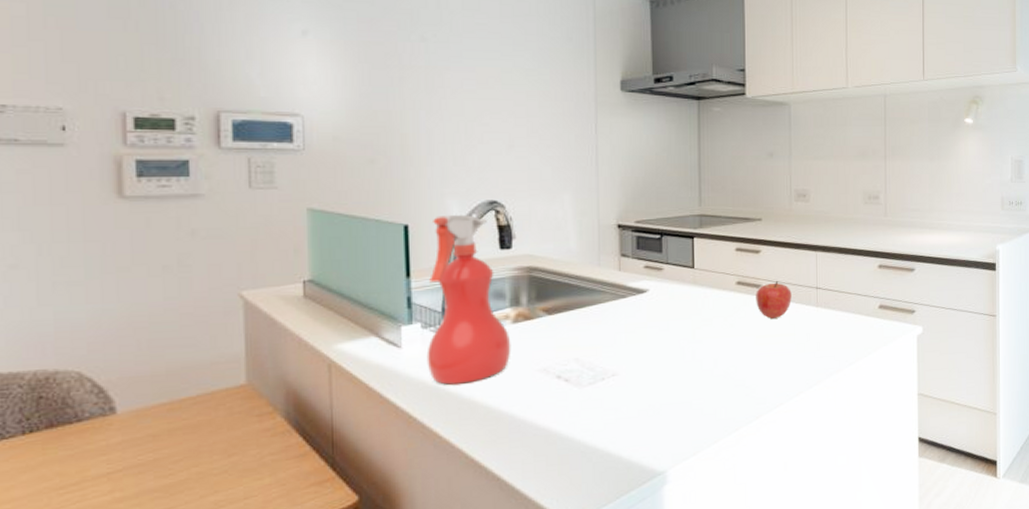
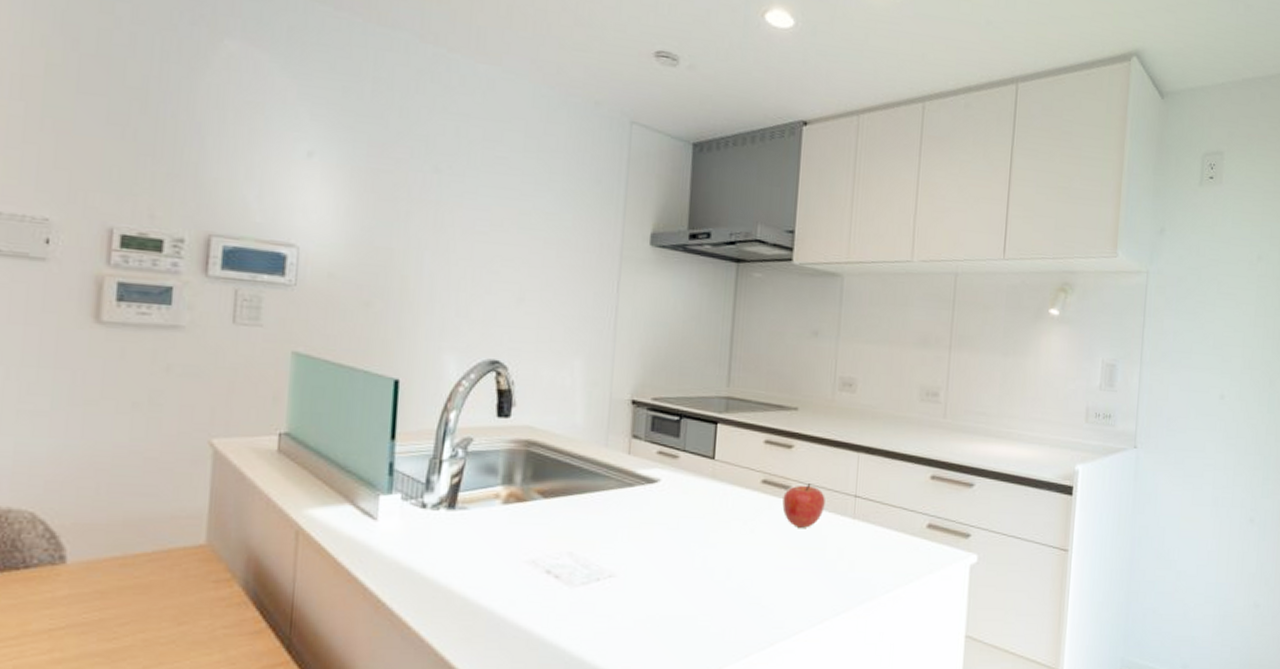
spray bottle: present [426,214,511,385] -> none [403,371,499,569]

